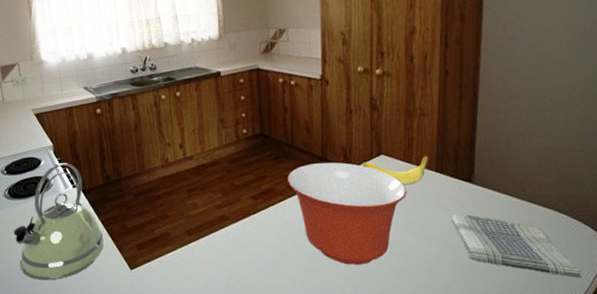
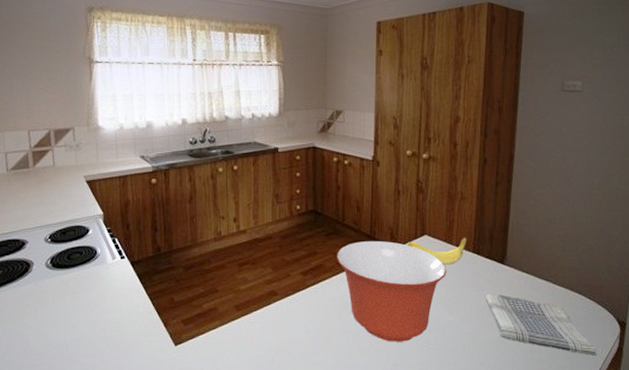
kettle: present [13,163,104,281] -> none [52,233,149,357]

